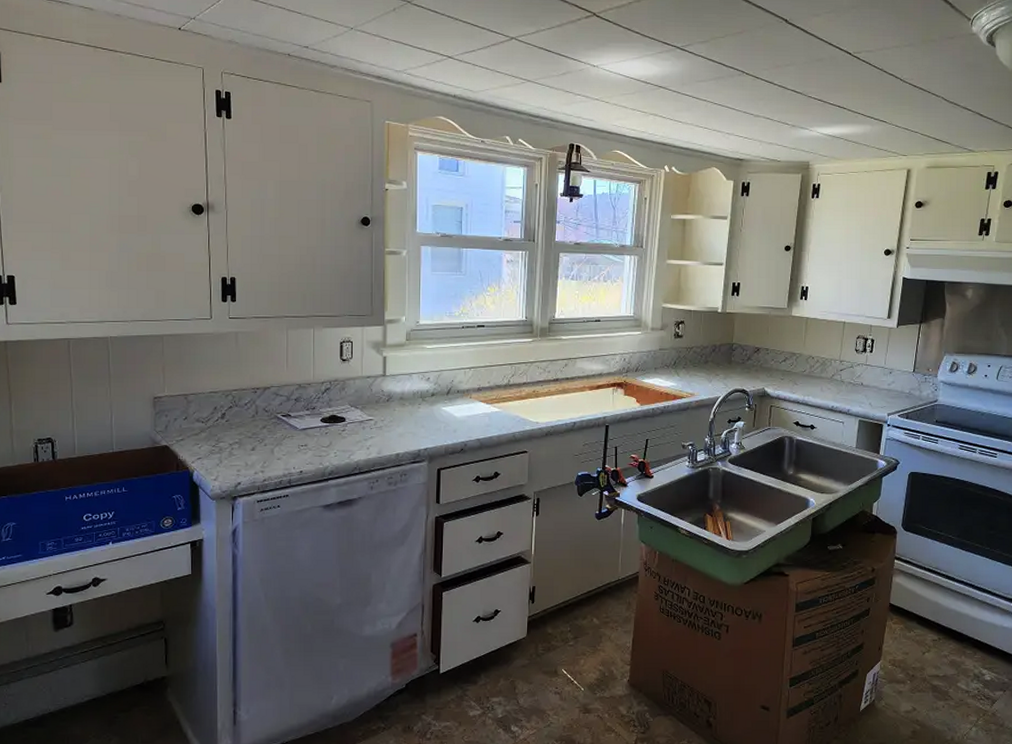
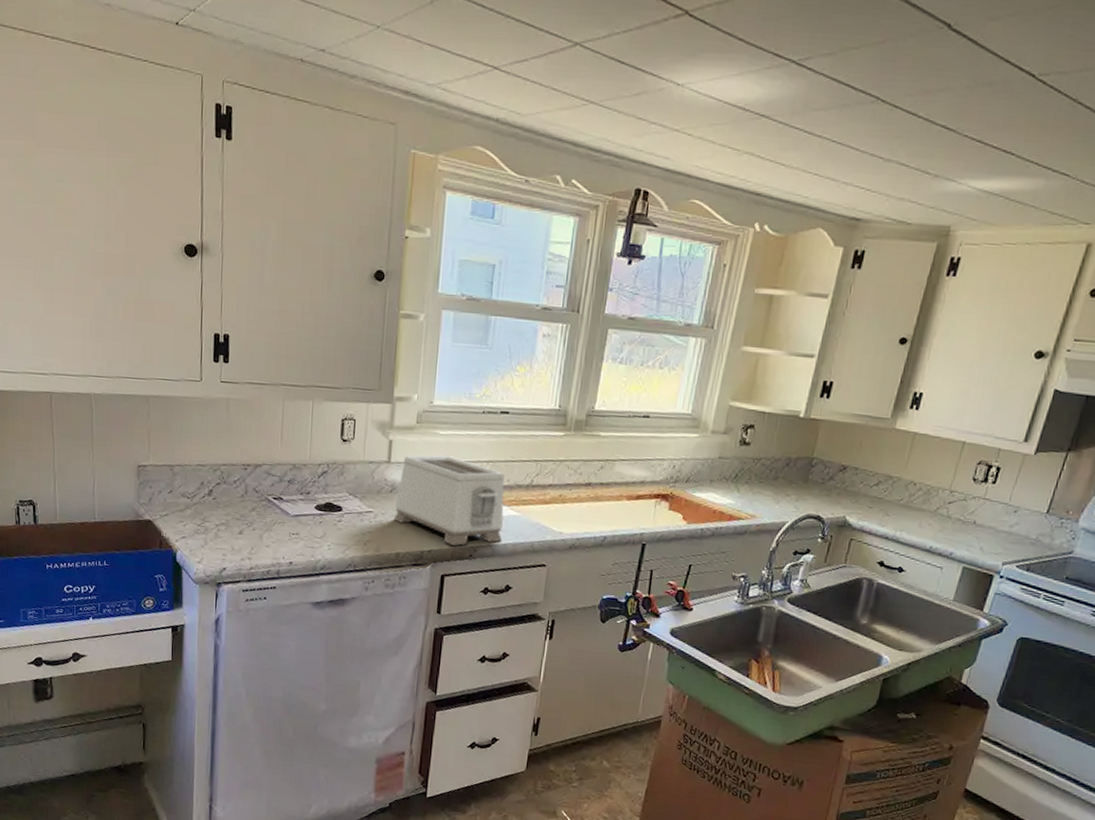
toaster: none [392,366,488,442] -> present [393,455,505,546]

